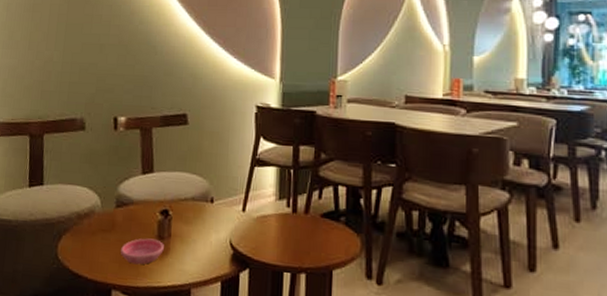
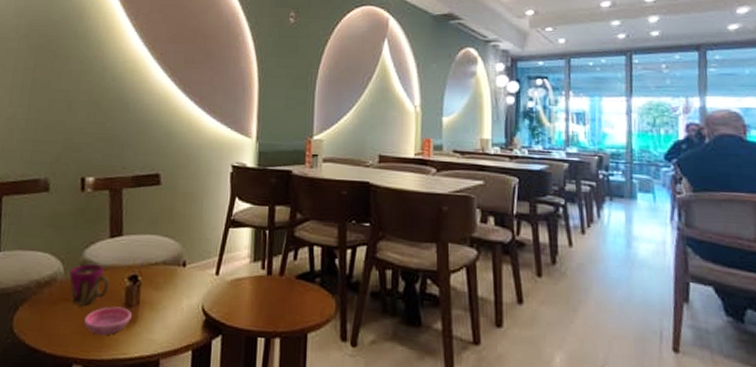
cup: none [106,198,143,237] -> present [69,264,109,306]

